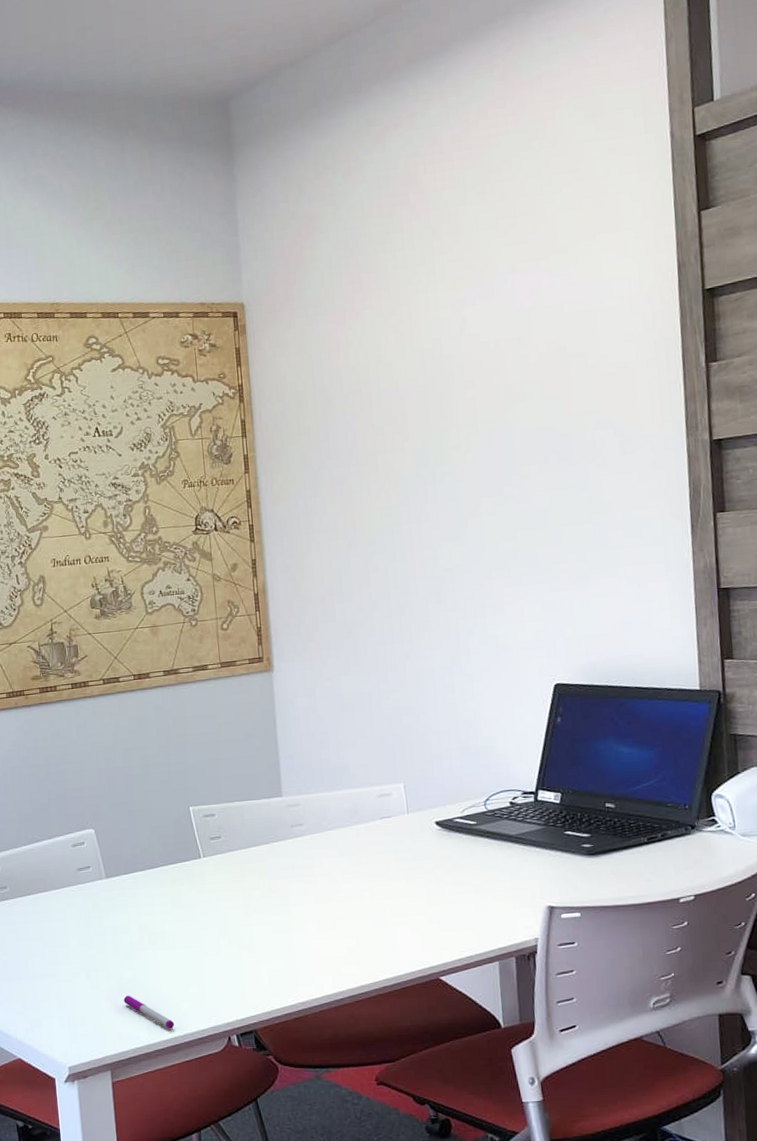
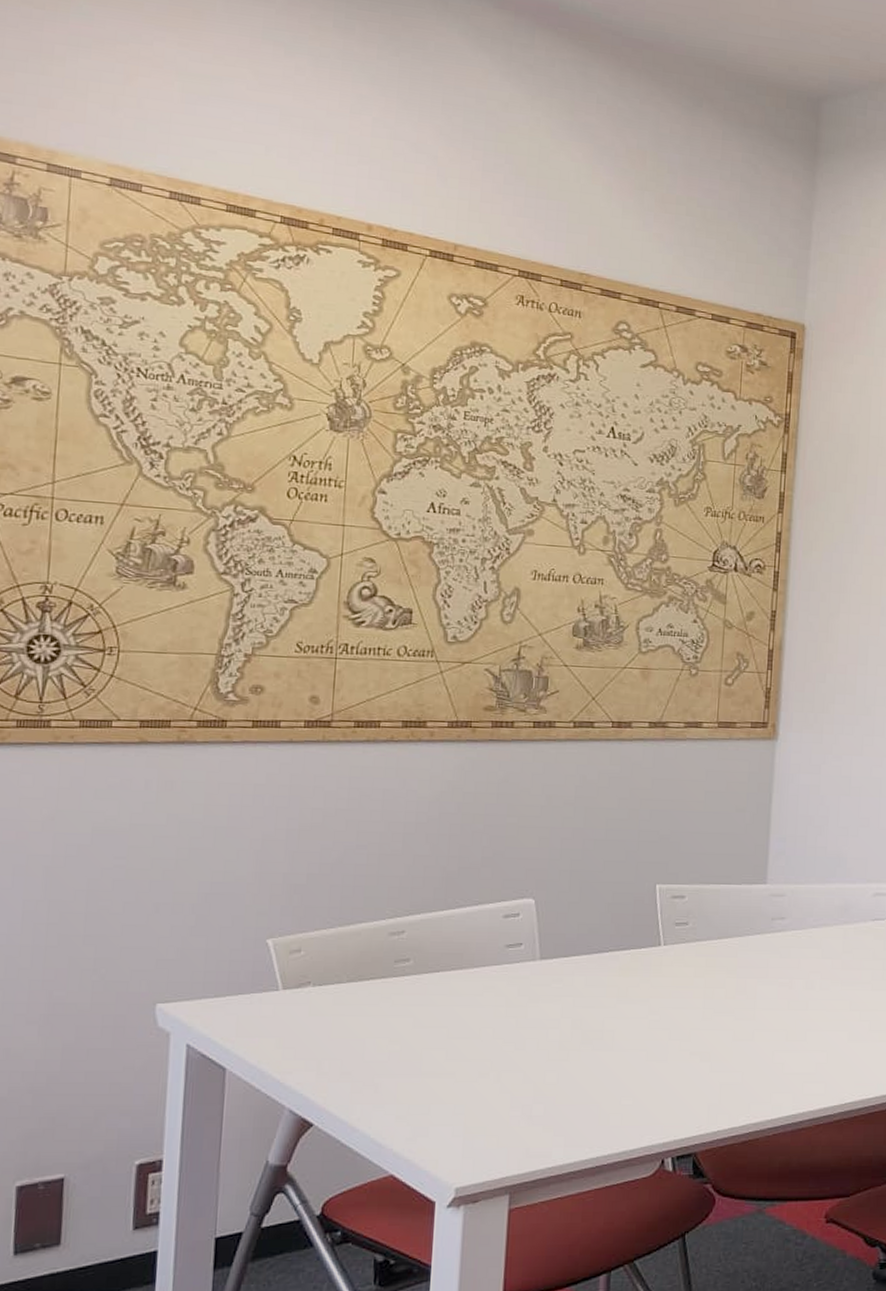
pen: present [124,995,175,1029] -> none [539,1103,599,1147]

